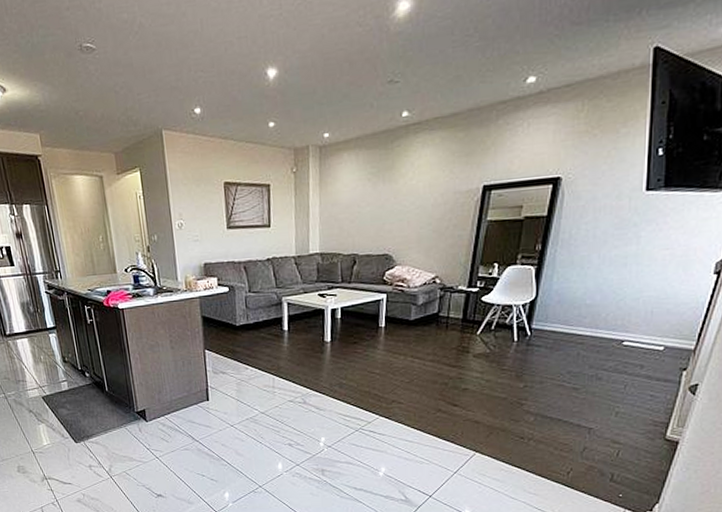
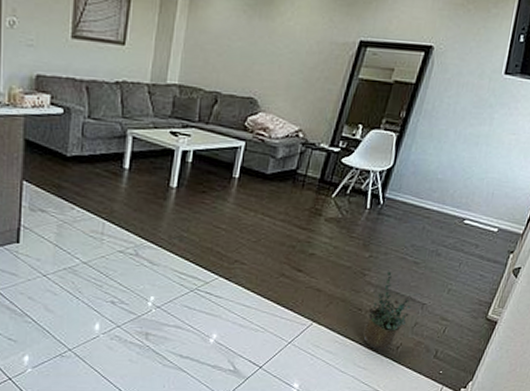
potted plant: none [528,399,577,477] -> present [362,271,413,352]

